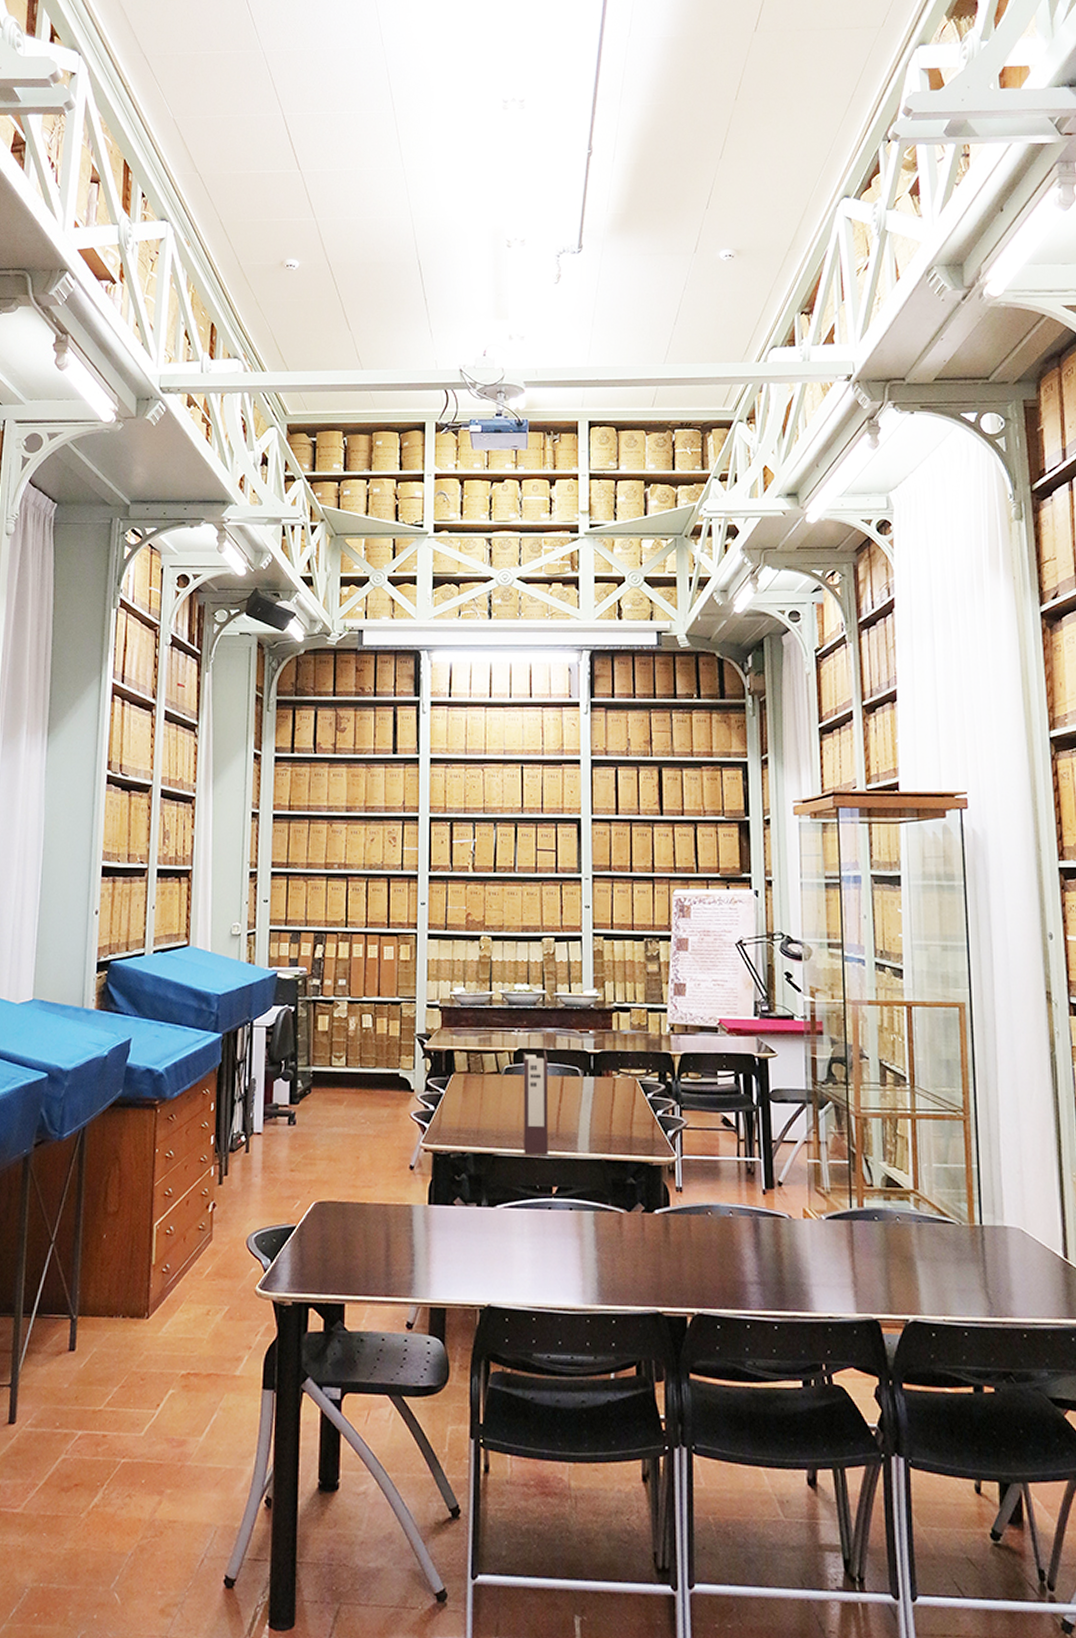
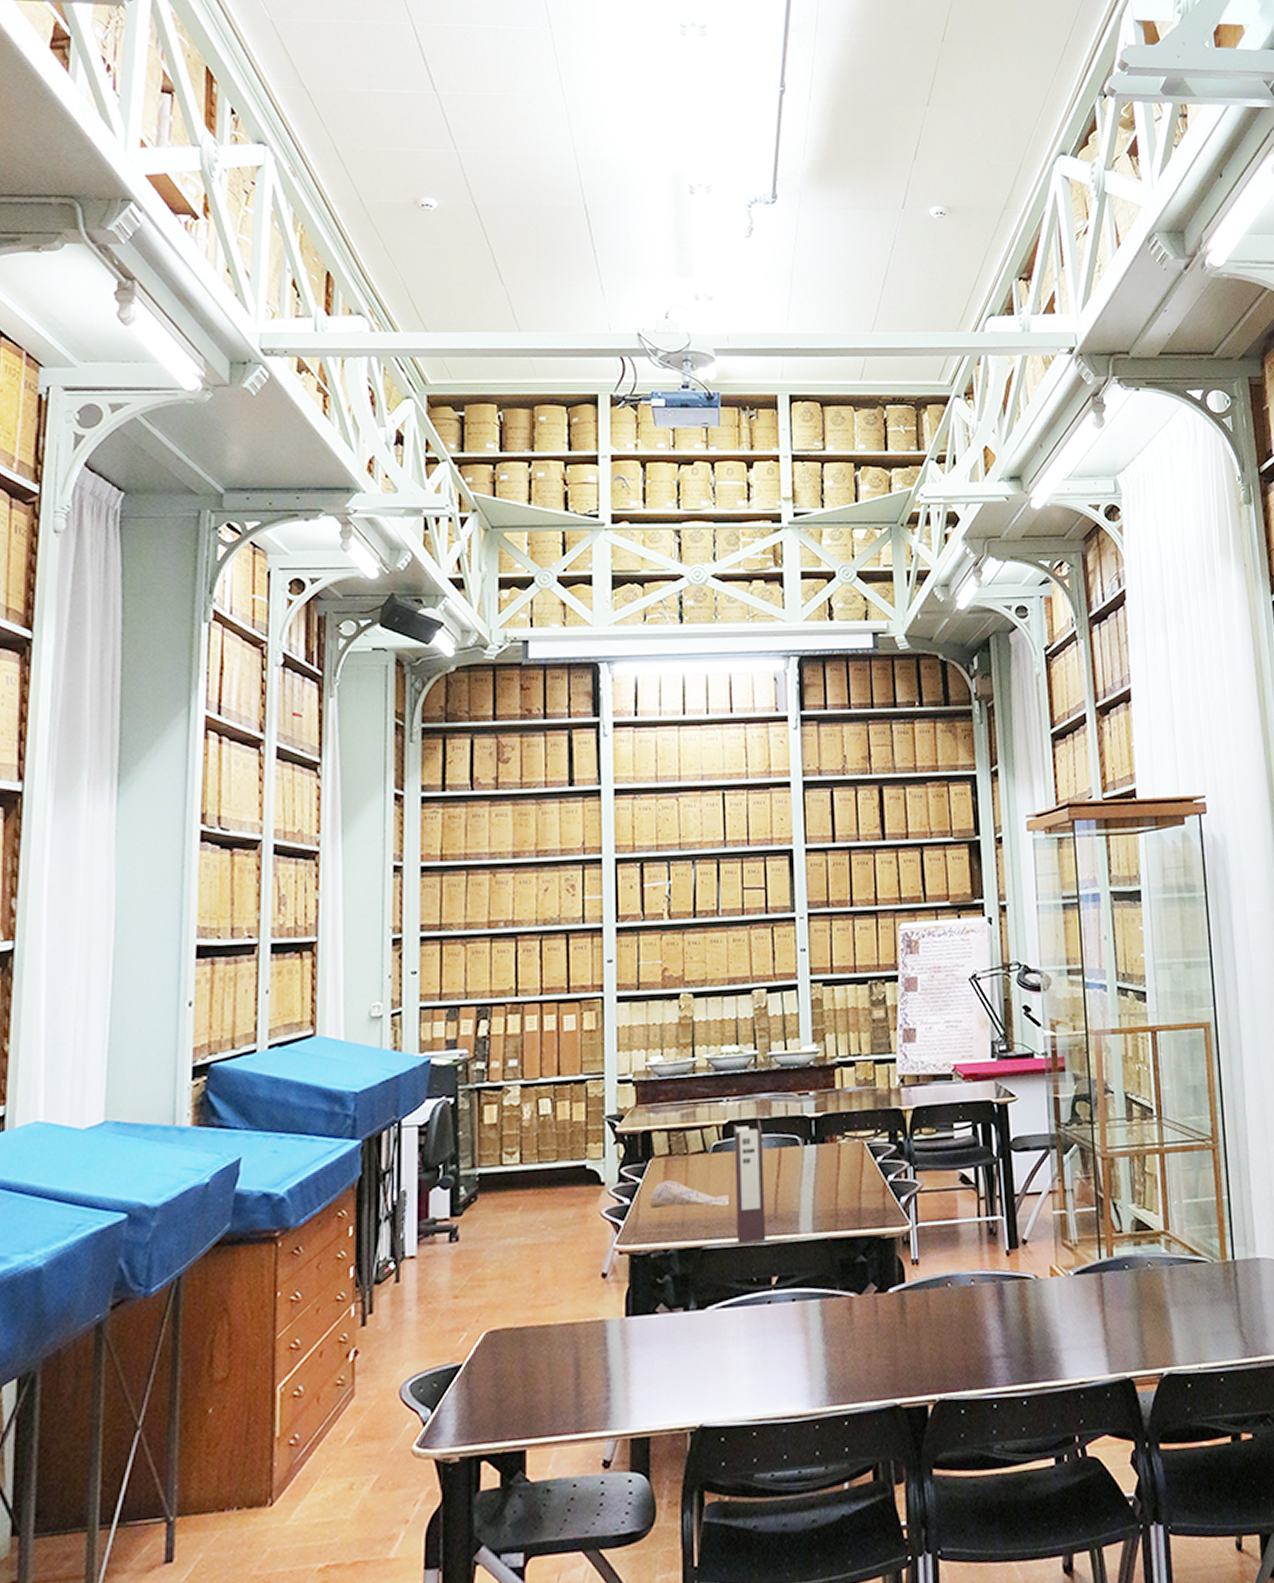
paper: none [450,1094,519,1121] -> present [649,1180,730,1207]

